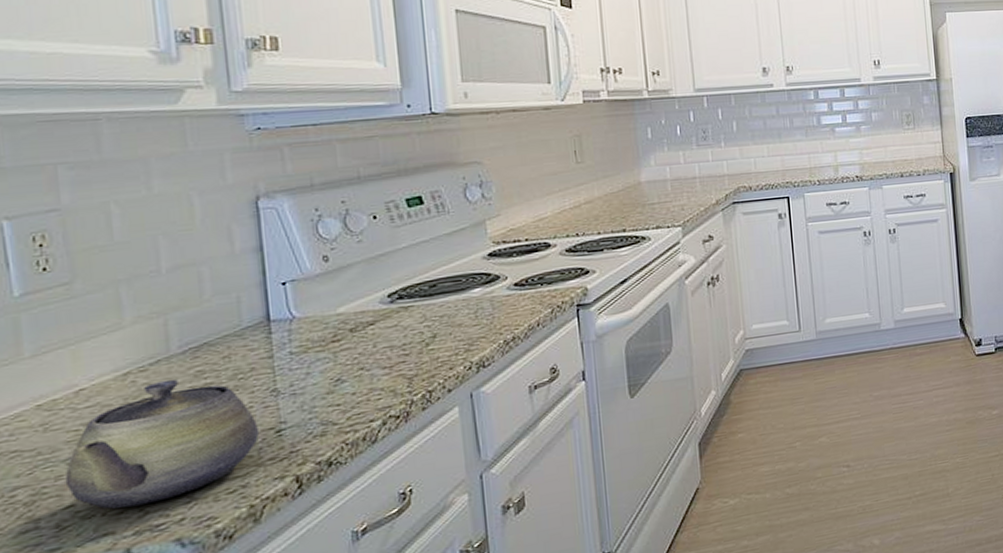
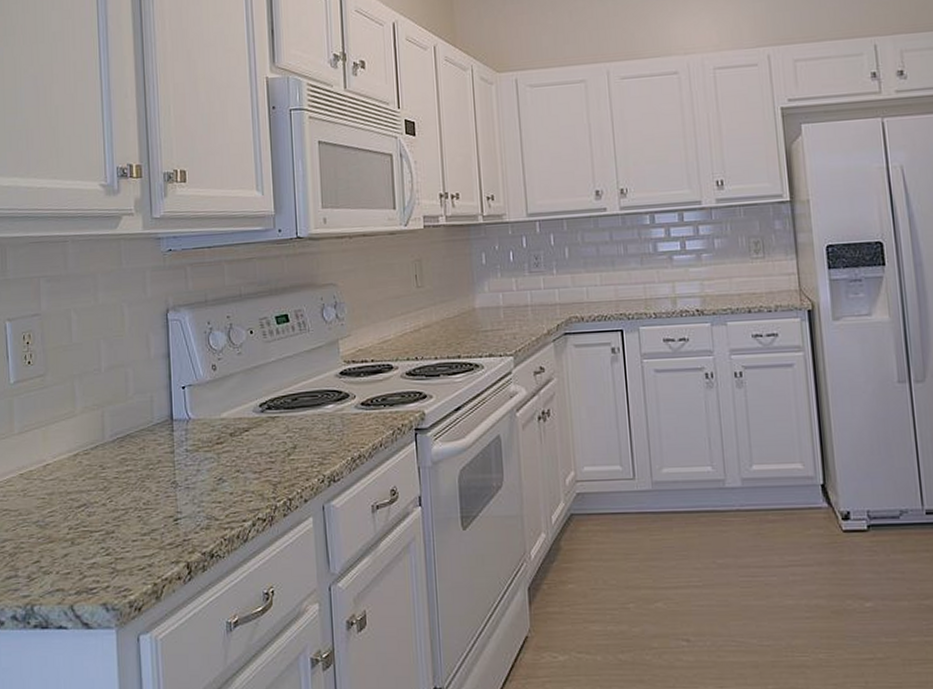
teapot: present [65,378,260,510] -> none [35,463,163,570]

